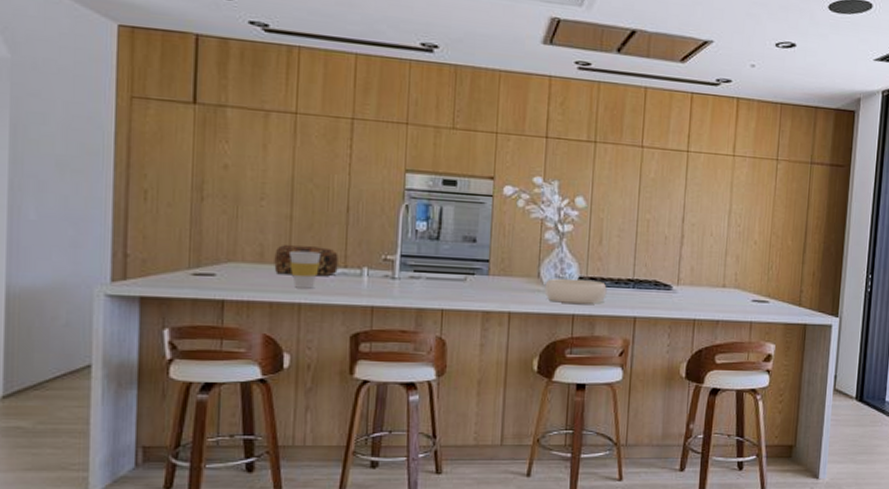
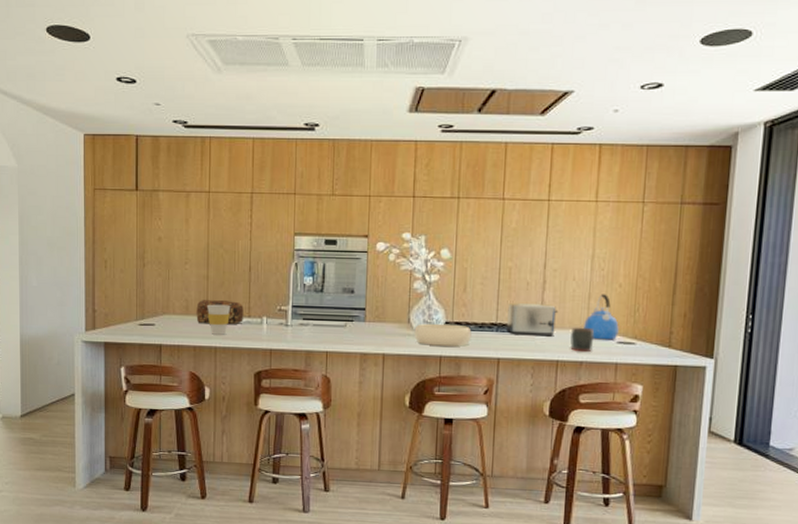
toaster: none [644,258,696,294] -> present [507,303,559,337]
mug: none [707,284,730,310] -> present [570,327,594,351]
kettle: none [719,251,754,298] -> present [582,294,619,340]

